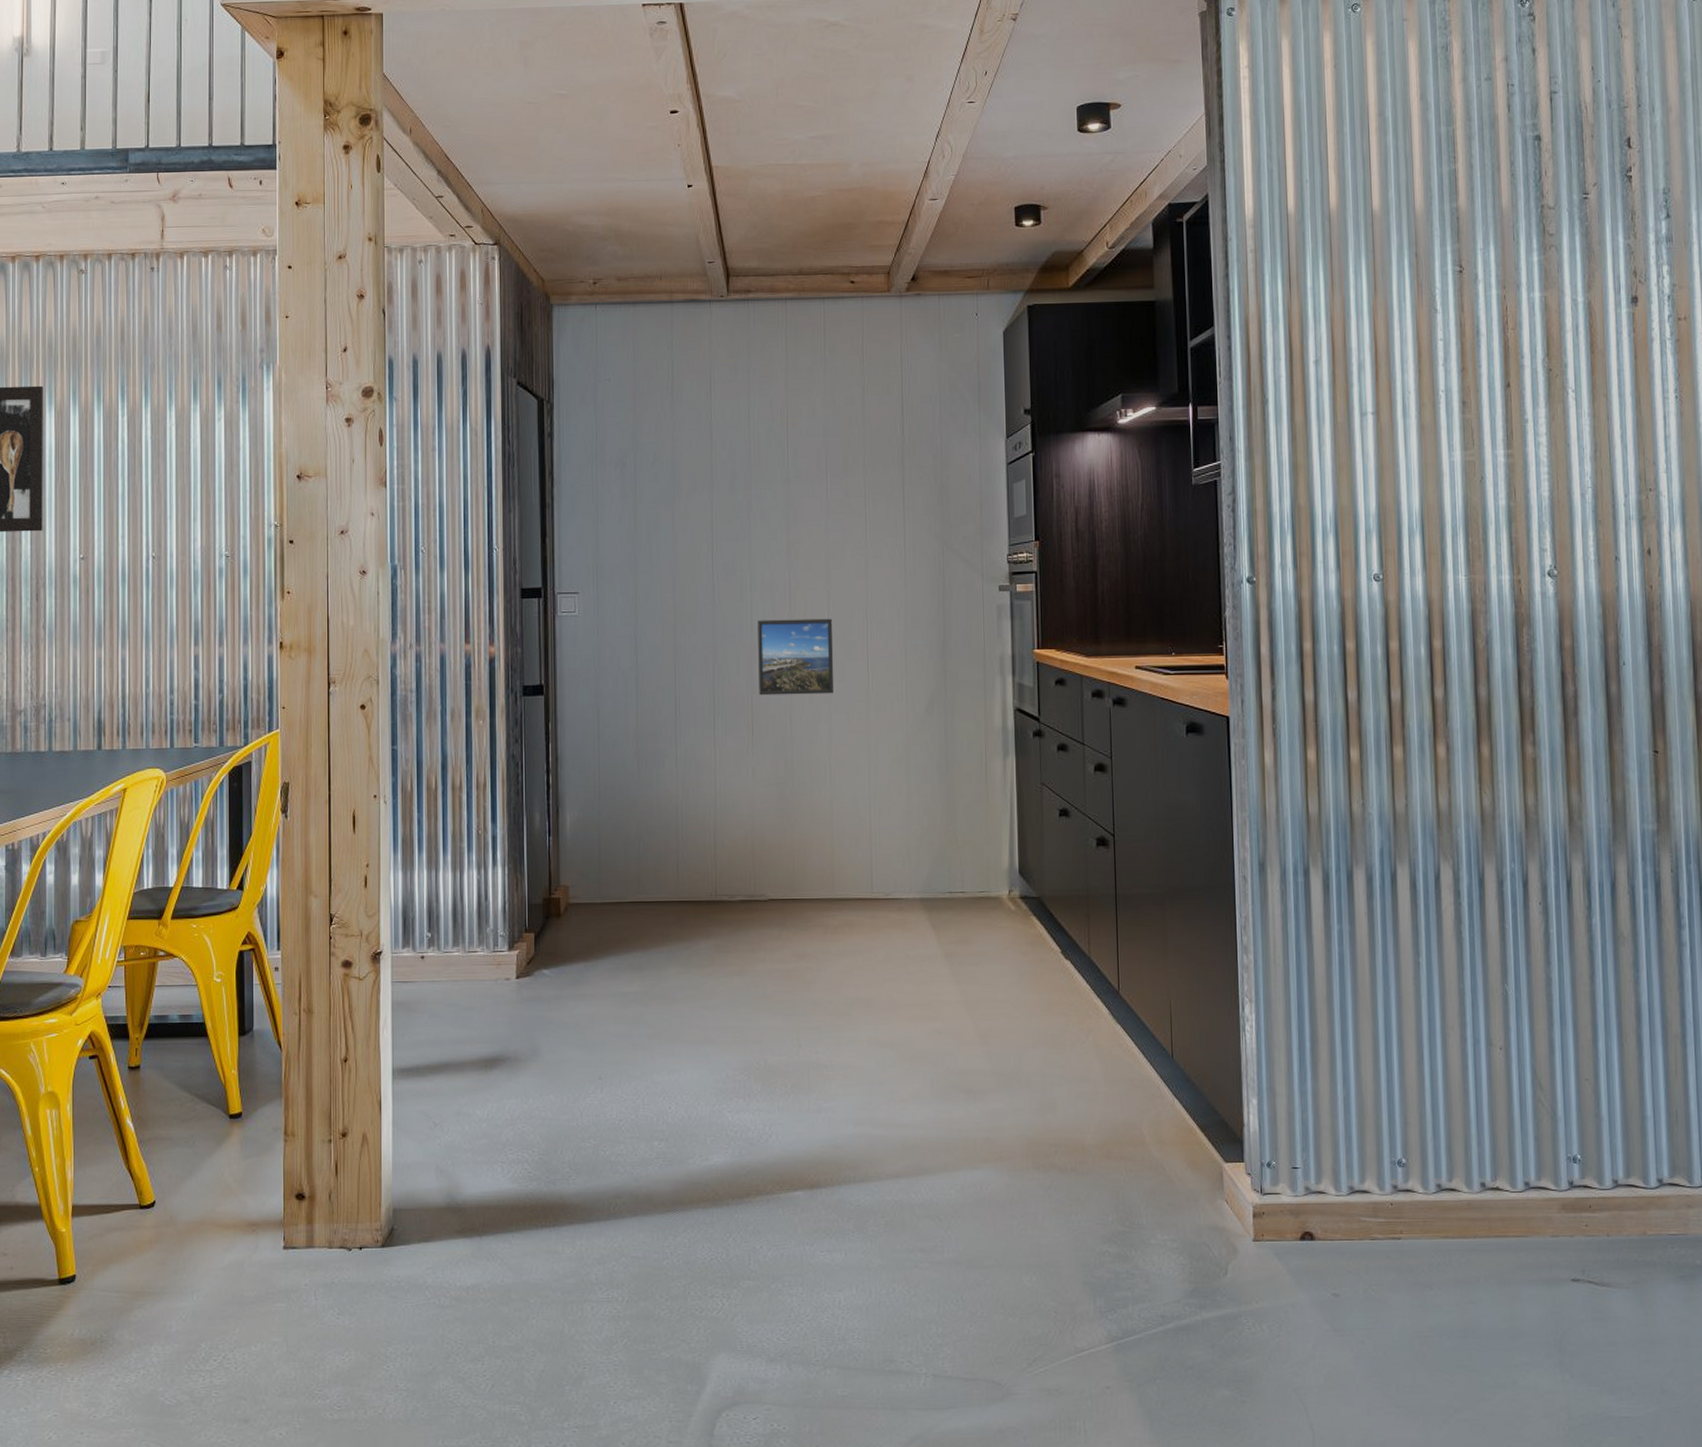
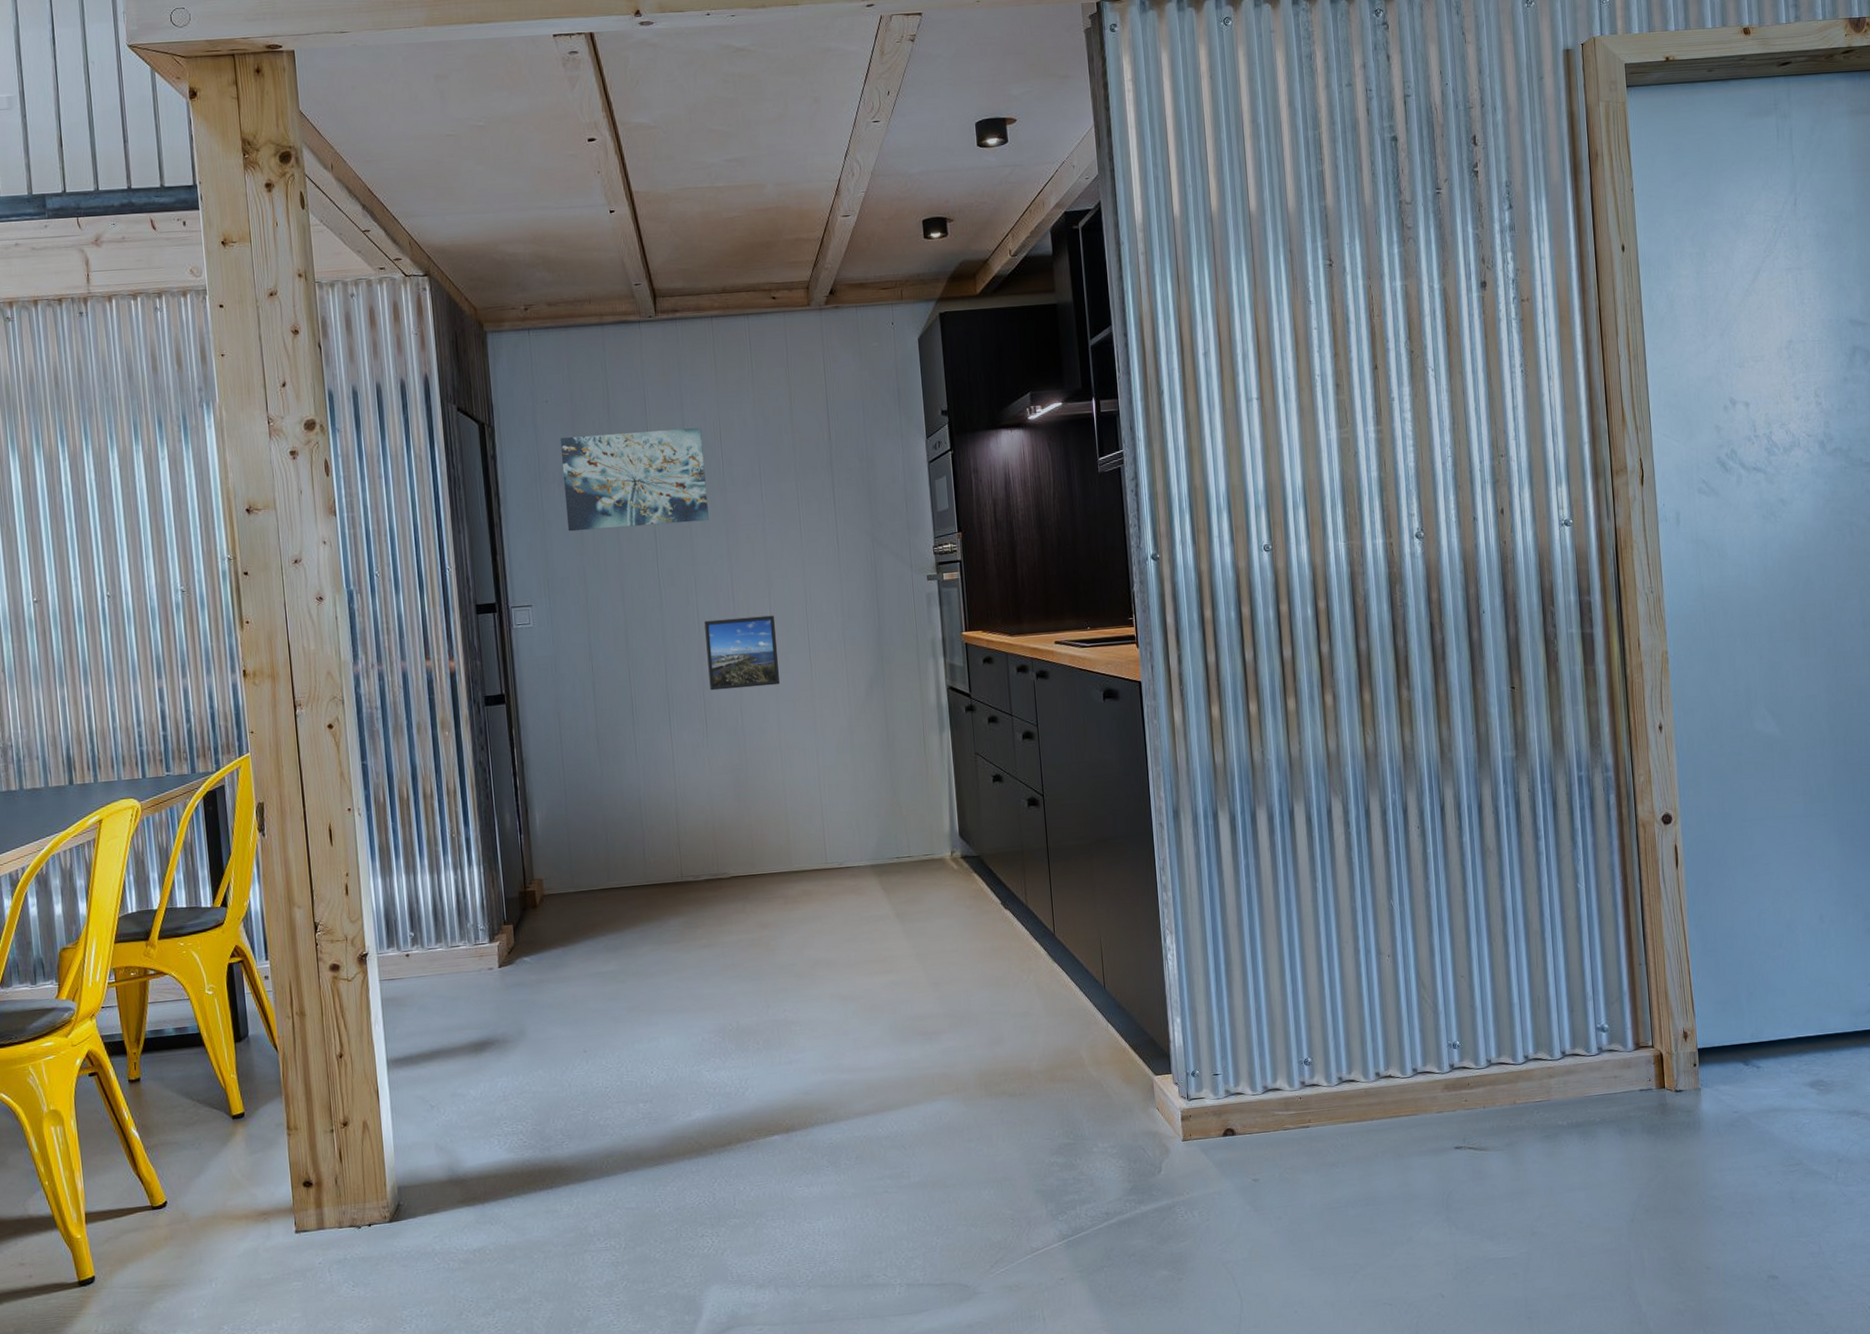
wall art: none [620,415,769,517] -> present [560,428,709,532]

